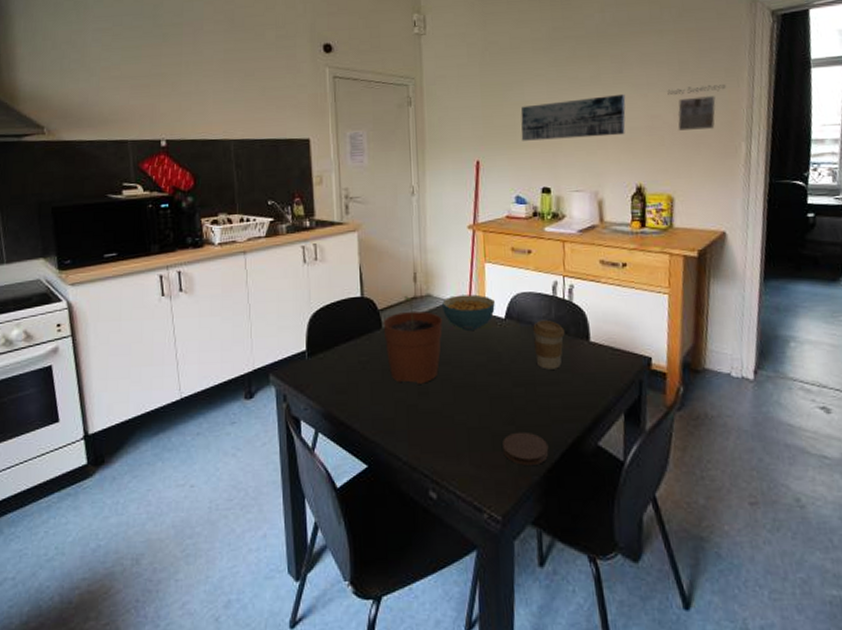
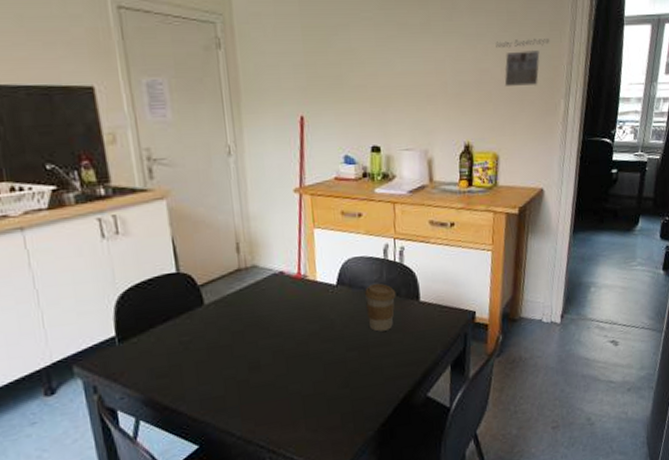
plant pot: present [383,296,442,384] -> none [204,268,271,360]
cereal bowl: present [442,294,495,331] -> none [270,262,326,300]
coaster: present [502,431,549,465] -> none [338,392,383,424]
wall art: present [520,93,626,141] -> none [347,44,456,94]

